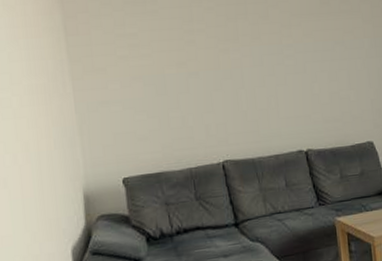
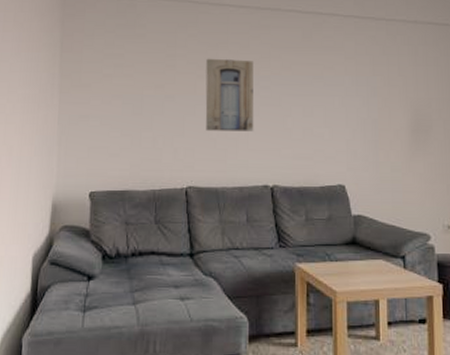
wall art: none [226,30,283,104] -> present [205,58,254,131]

